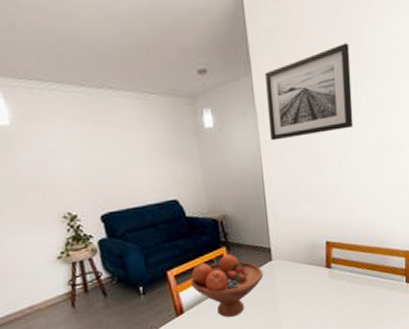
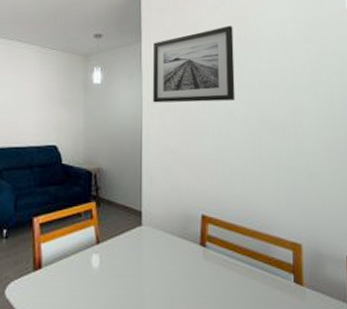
fruit bowl: present [191,254,264,318] -> none [55,210,131,285]

